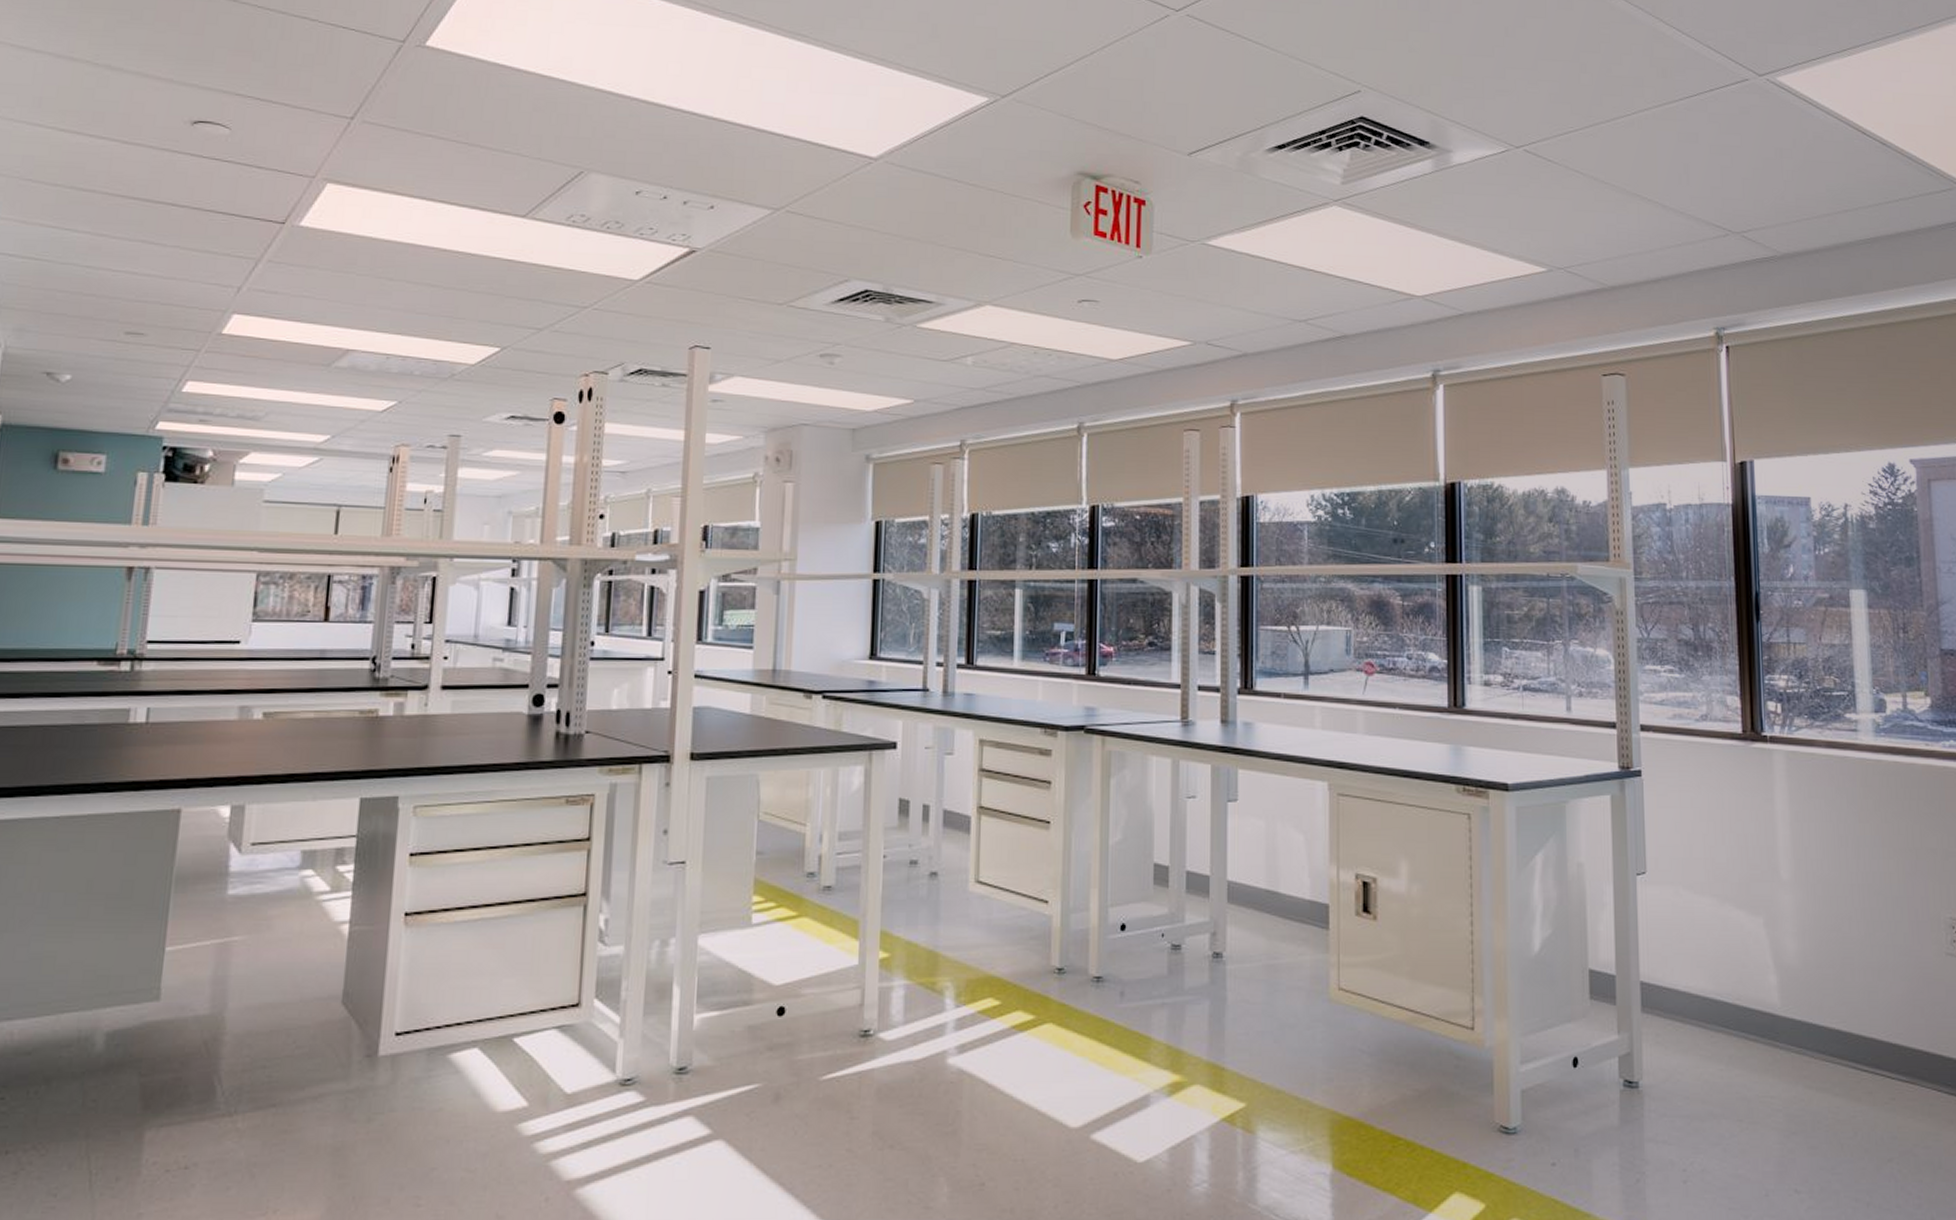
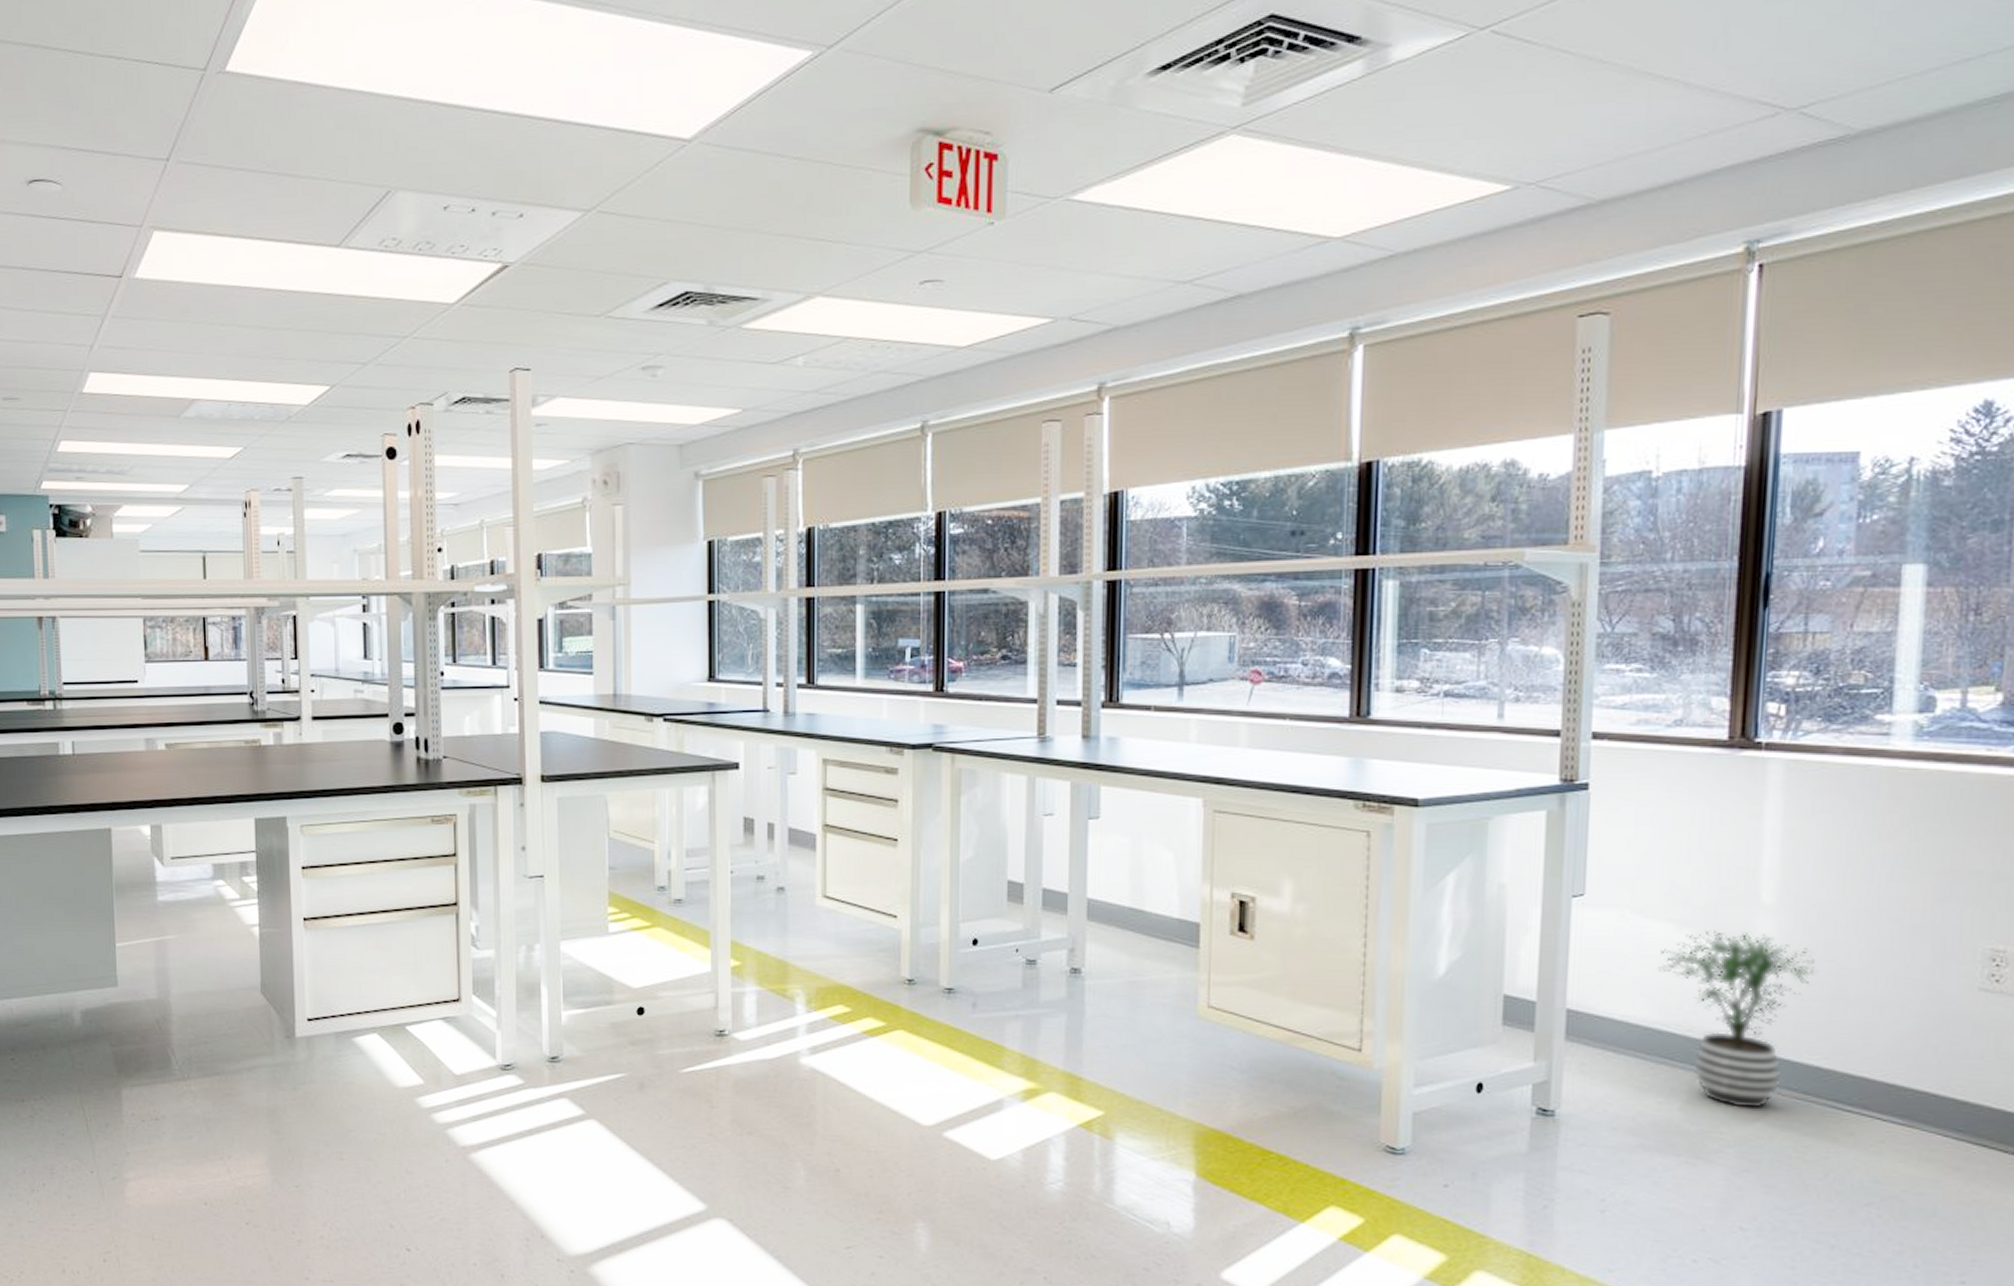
potted plant: none [1708,904,1827,1072] -> present [1658,930,1815,1109]

